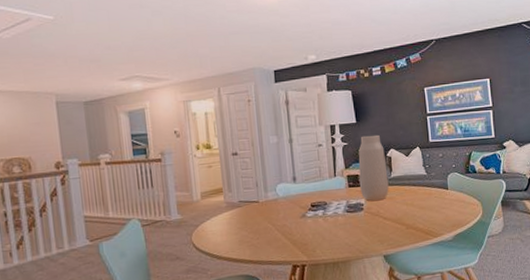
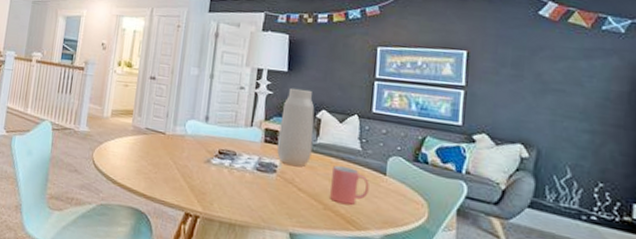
mug: none [407,190,438,221] -> present [329,165,369,205]

